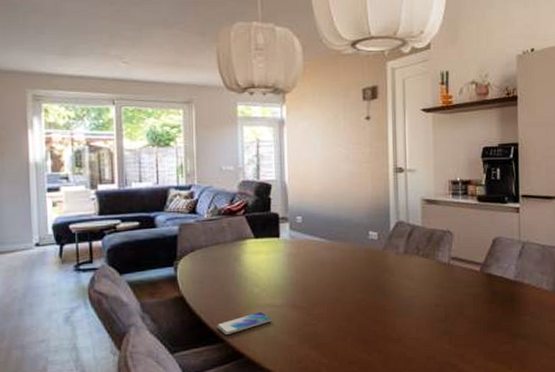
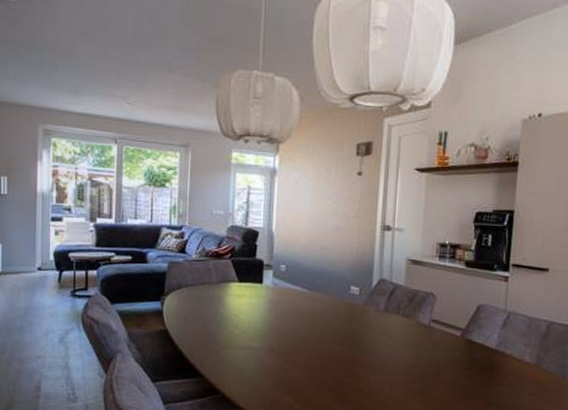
smartphone: present [217,311,272,335] -> none [197,352,249,370]

